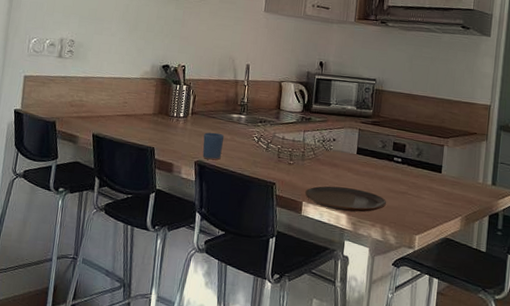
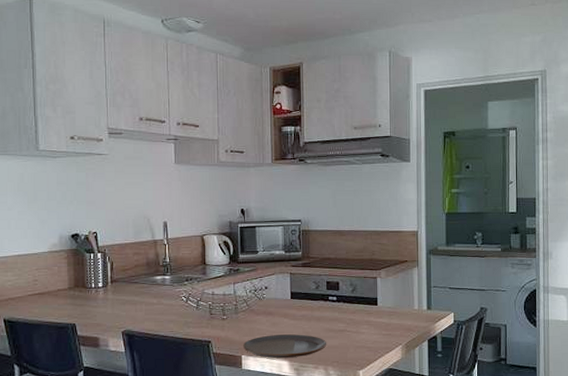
mug: present [202,132,225,161] -> none [128,298,150,328]

